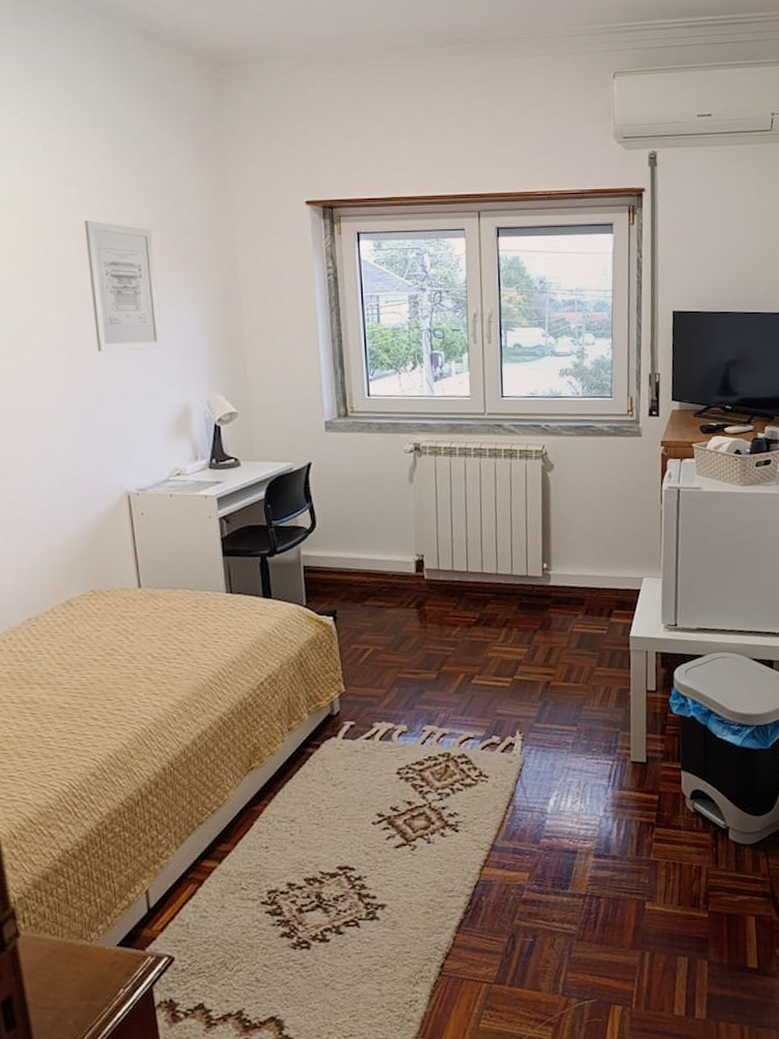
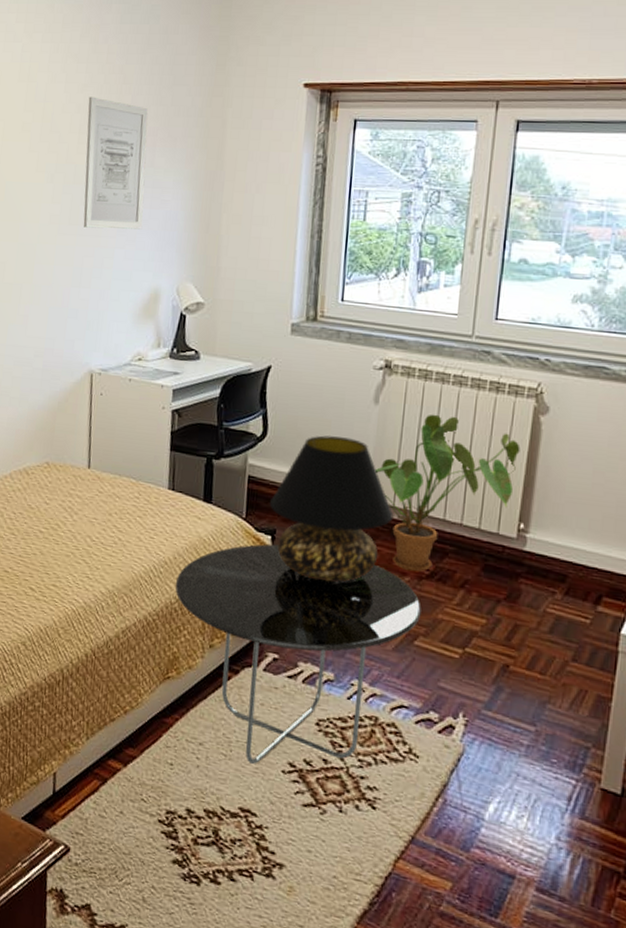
side table: none [246,623,474,825] -> present [175,544,421,764]
table lamp: none [326,516,440,648] -> present [269,435,394,583]
house plant: none [419,483,536,623] -> present [376,414,521,573]

